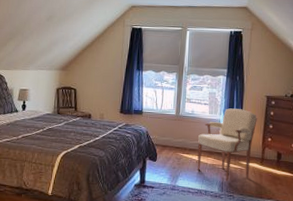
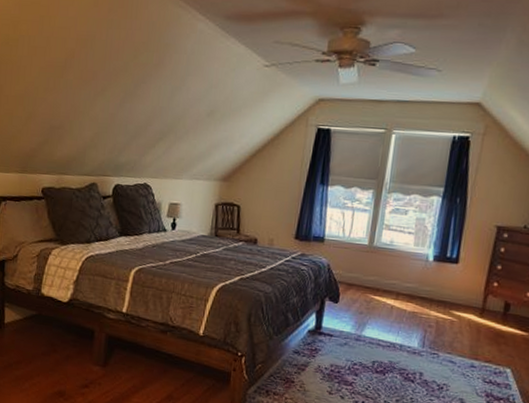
armchair: present [197,108,257,182] -> none [391,240,481,335]

